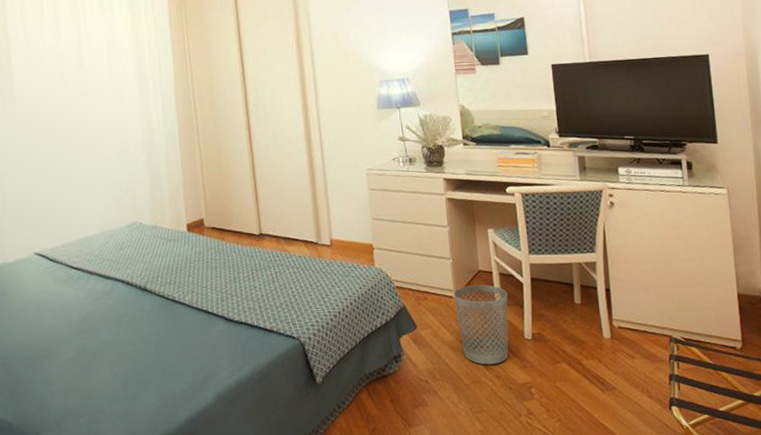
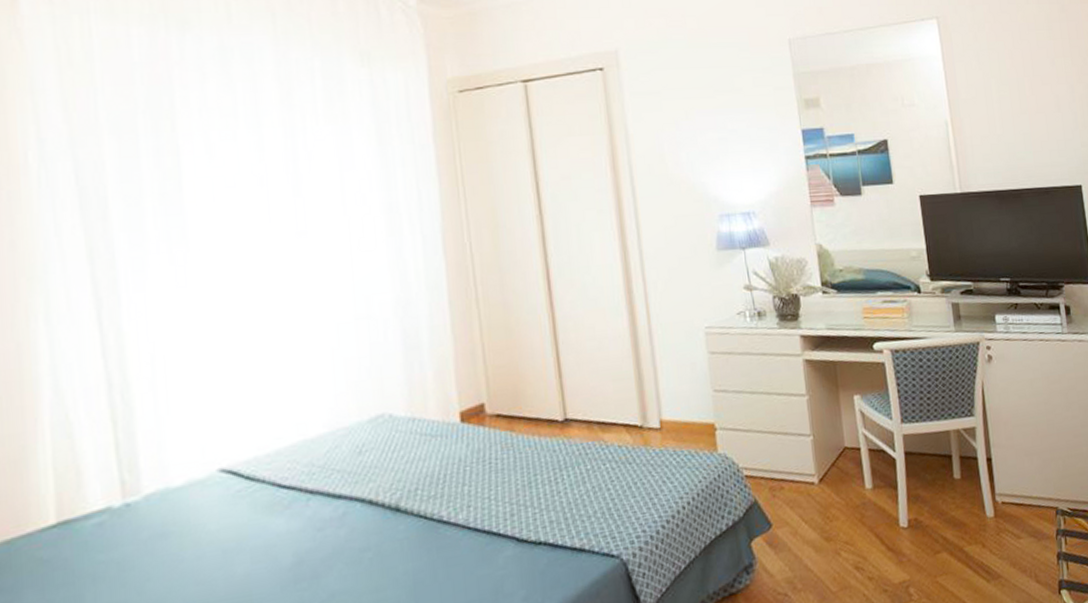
wastebasket: present [453,284,509,365] -> none [815,464,882,565]

